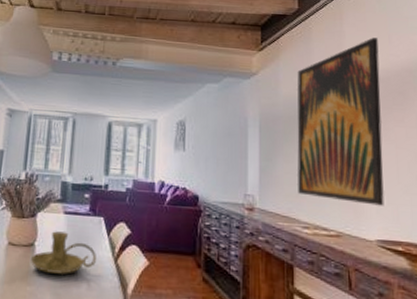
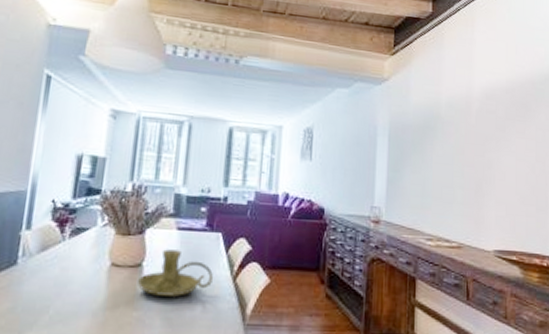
wall art: present [297,37,384,206] -> none [423,47,506,217]

